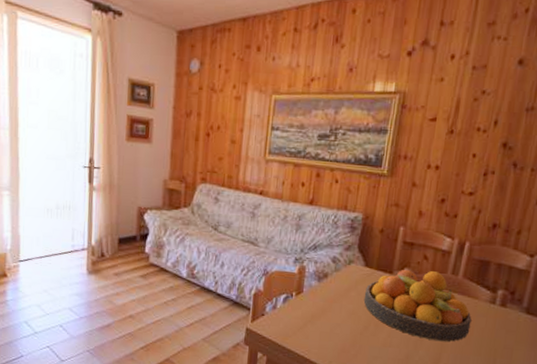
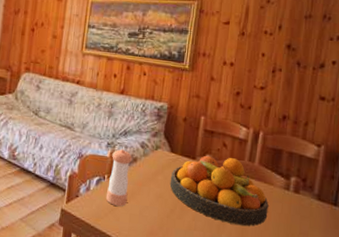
pepper shaker: none [294,264,323,324] -> present [105,149,133,206]

